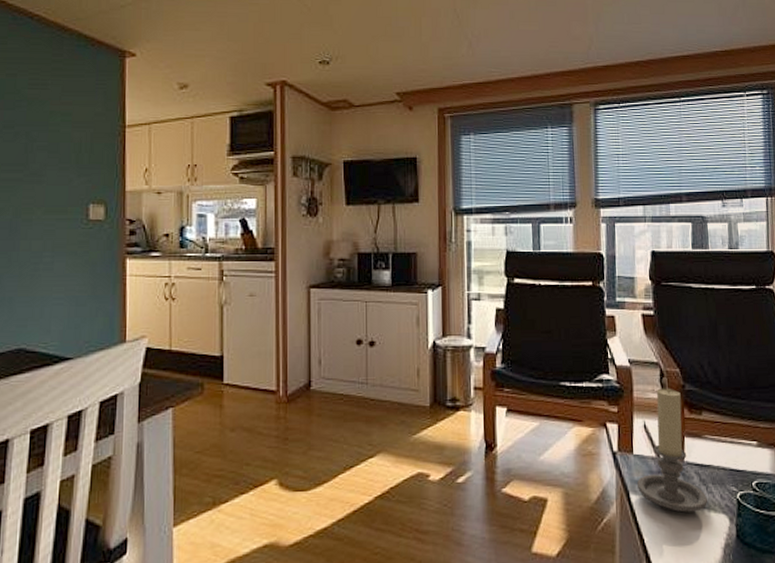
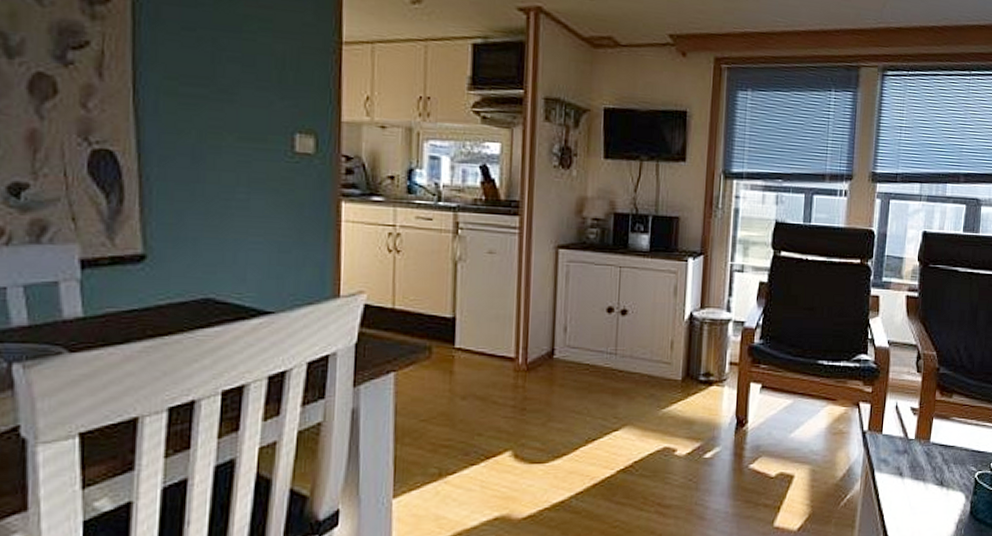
candle holder: present [636,388,707,512] -> none [882,370,947,490]

